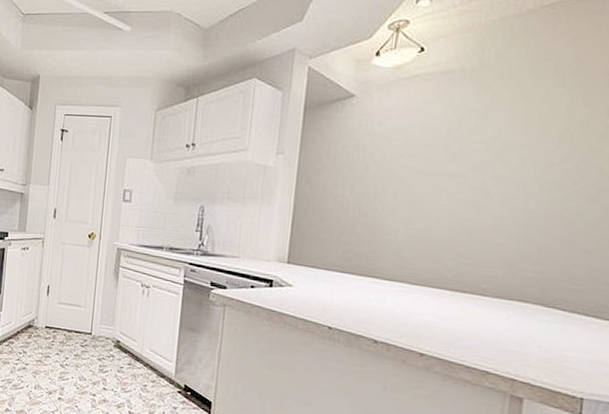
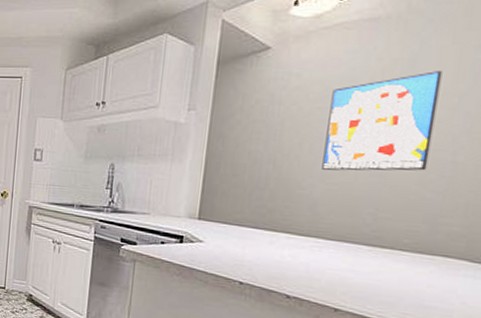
wall art: none [405,123,513,218] -> present [322,71,443,171]

